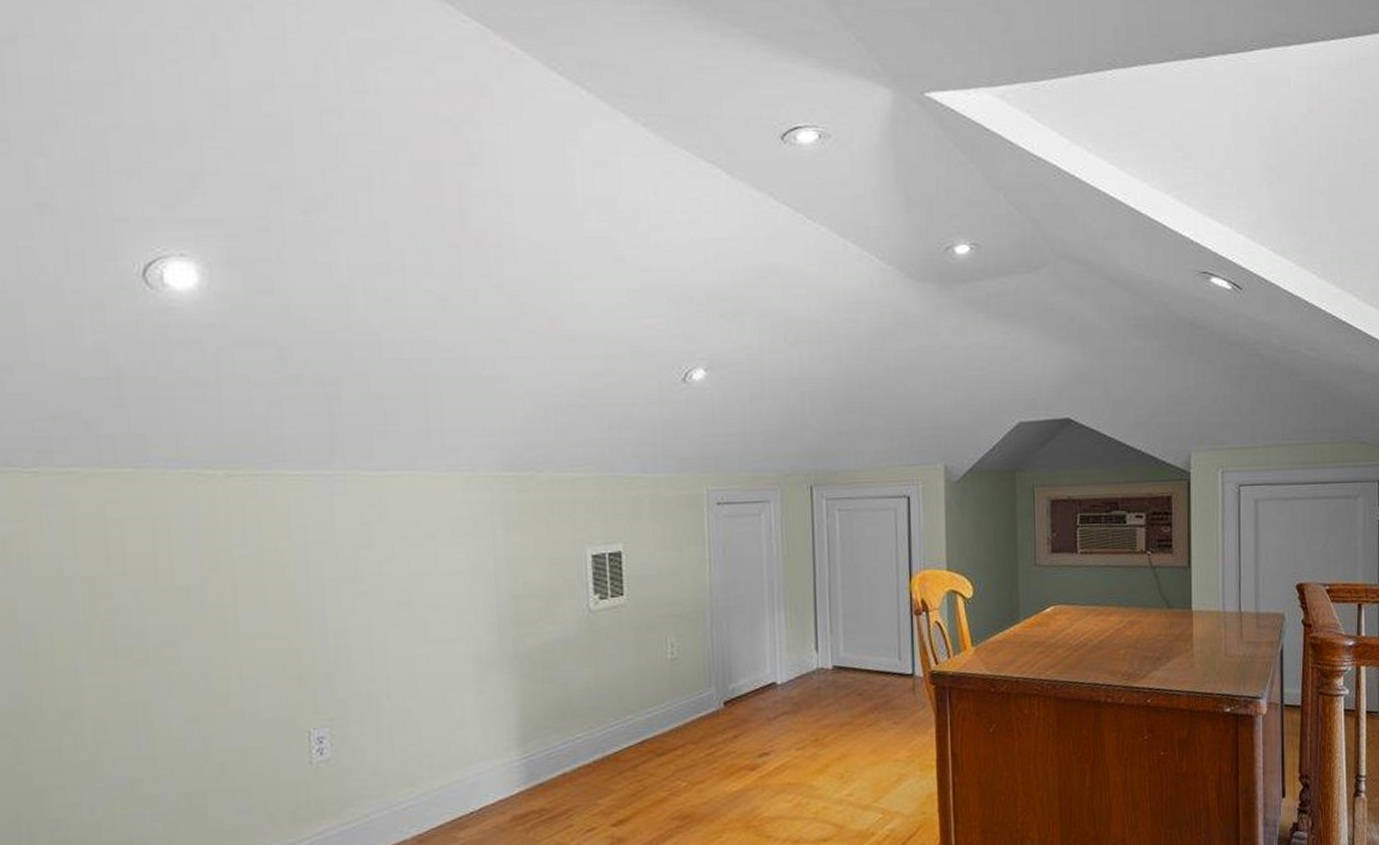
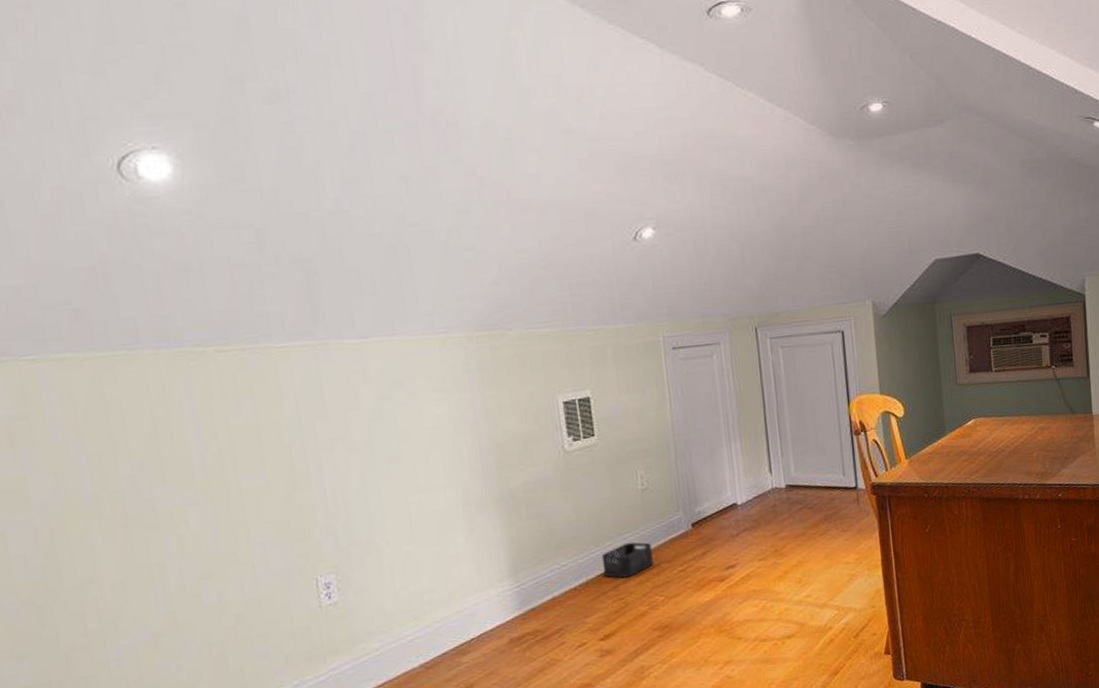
storage bin: none [620,717,678,758] -> present [601,542,653,579]

